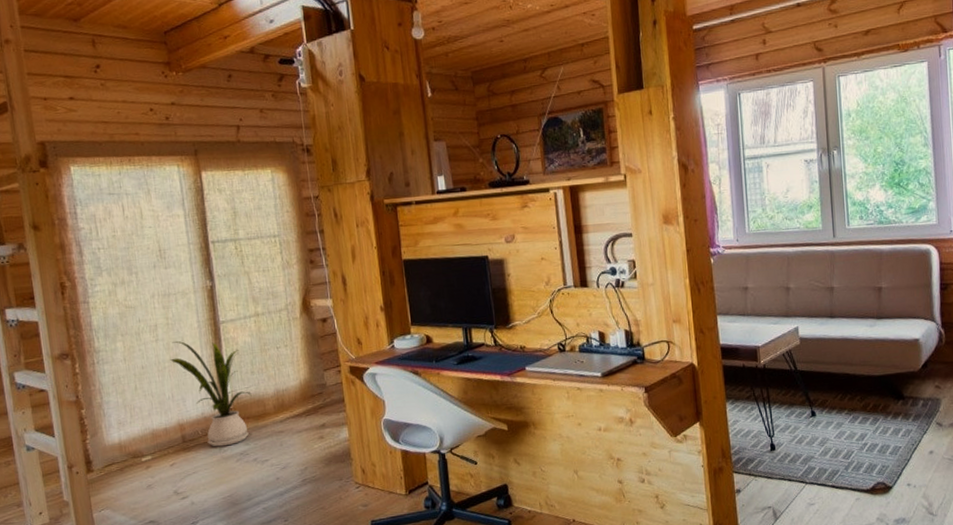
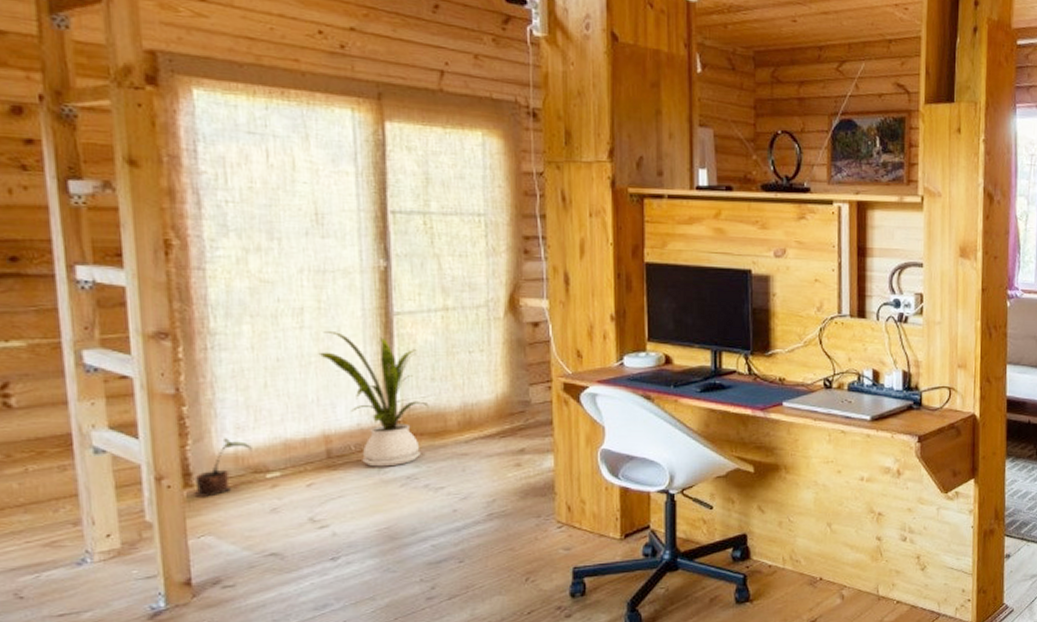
potted plant: none [94,432,131,480] -> present [194,438,252,497]

